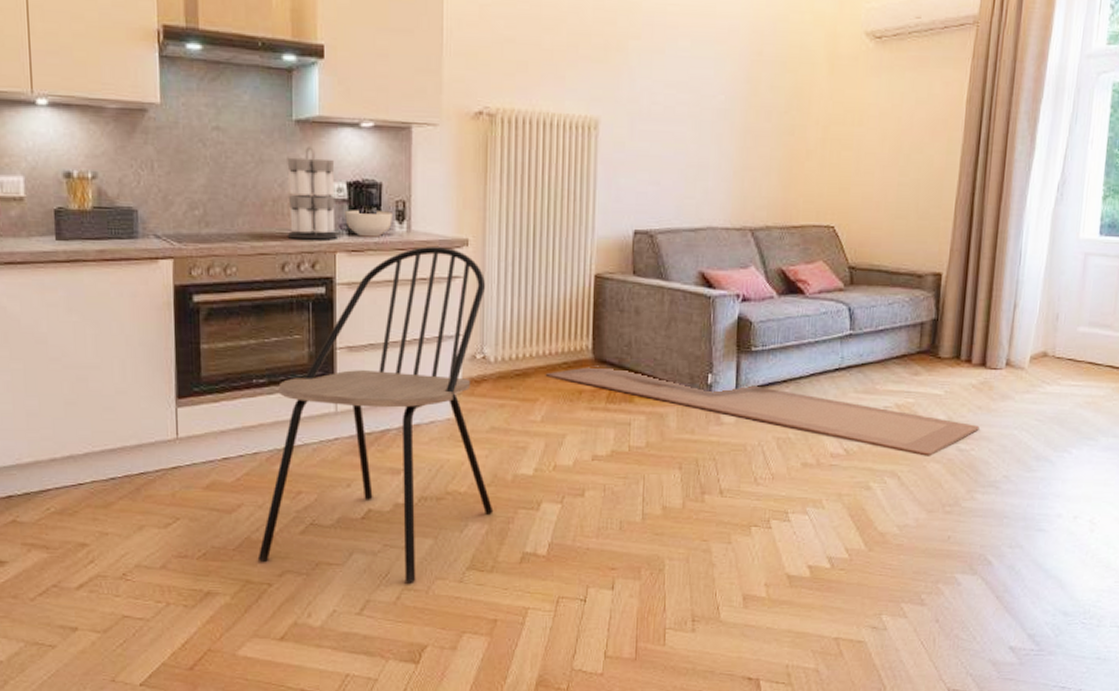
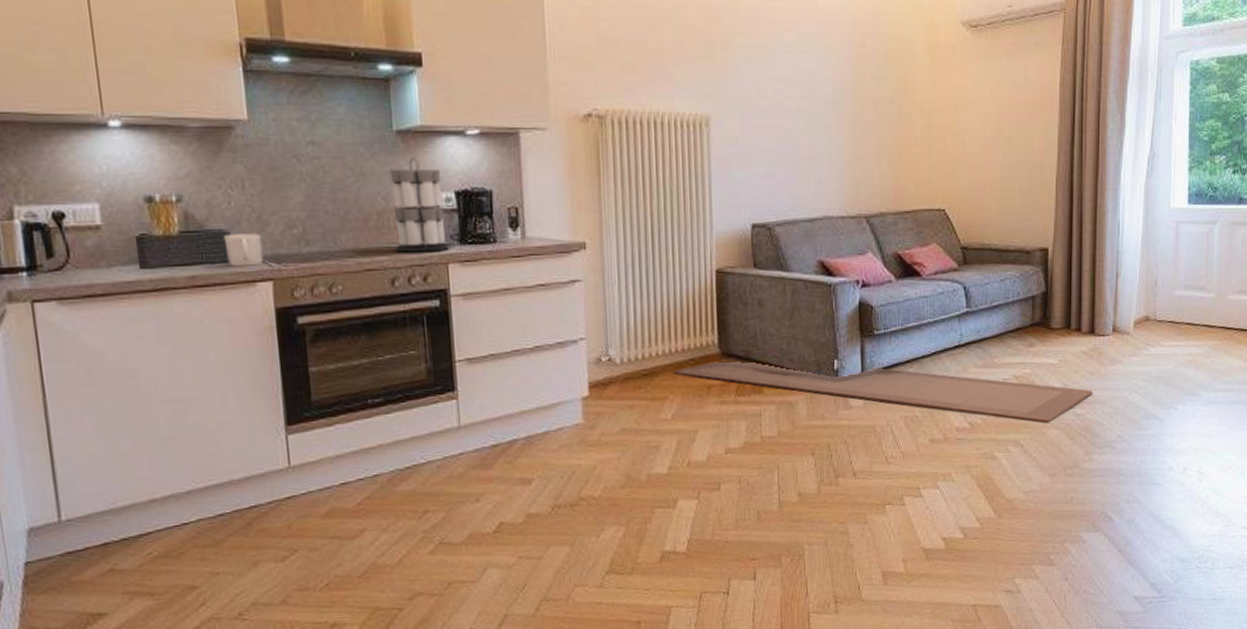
mug: none [131,211,167,244] -> present [223,233,264,267]
dining chair: present [257,246,494,582] -> none [385,252,630,593]
bowl: present [345,210,394,237] -> none [455,219,507,246]

